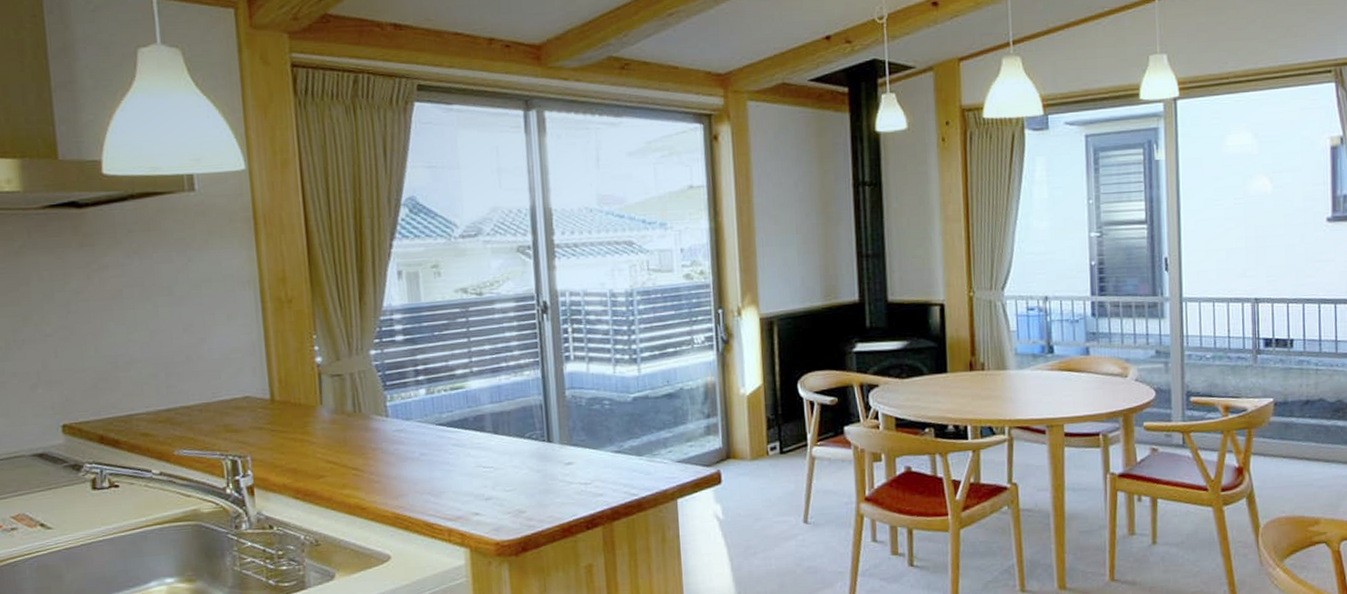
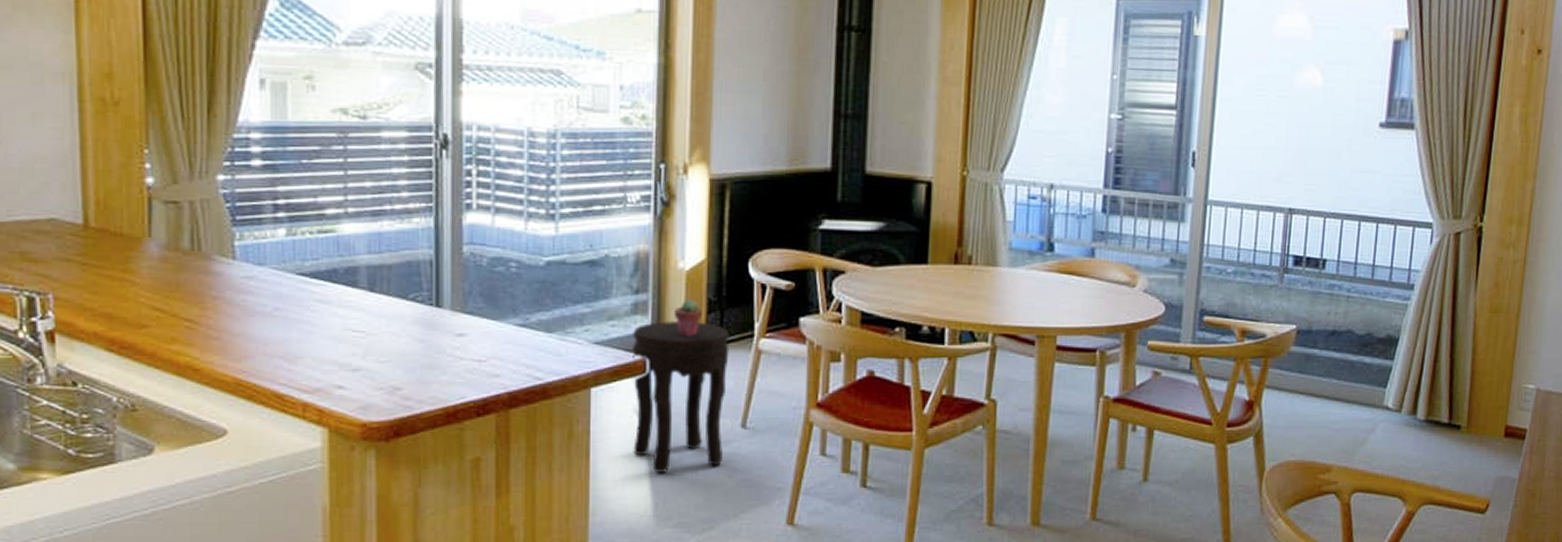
side table: none [708,437,791,566] -> present [633,320,730,473]
potted succulent: none [739,419,763,451] -> present [673,300,702,337]

